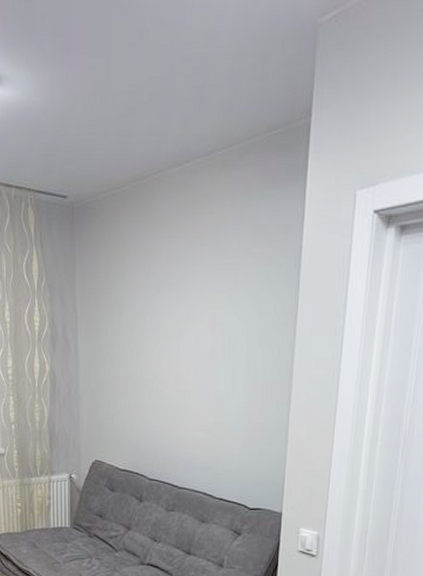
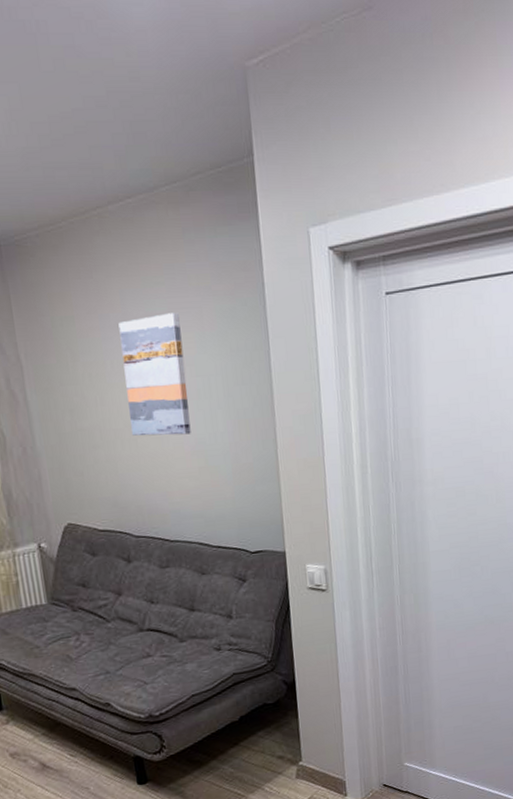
wall art: none [158,274,216,390] -> present [118,313,191,436]

